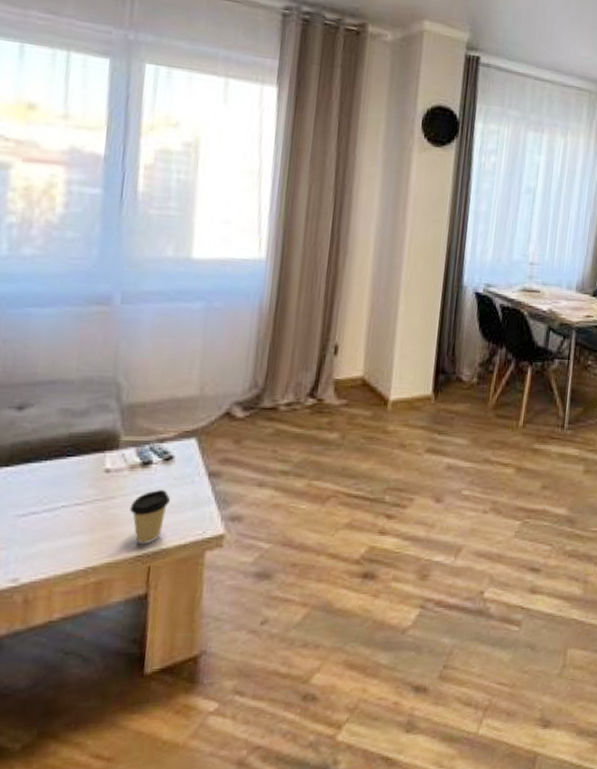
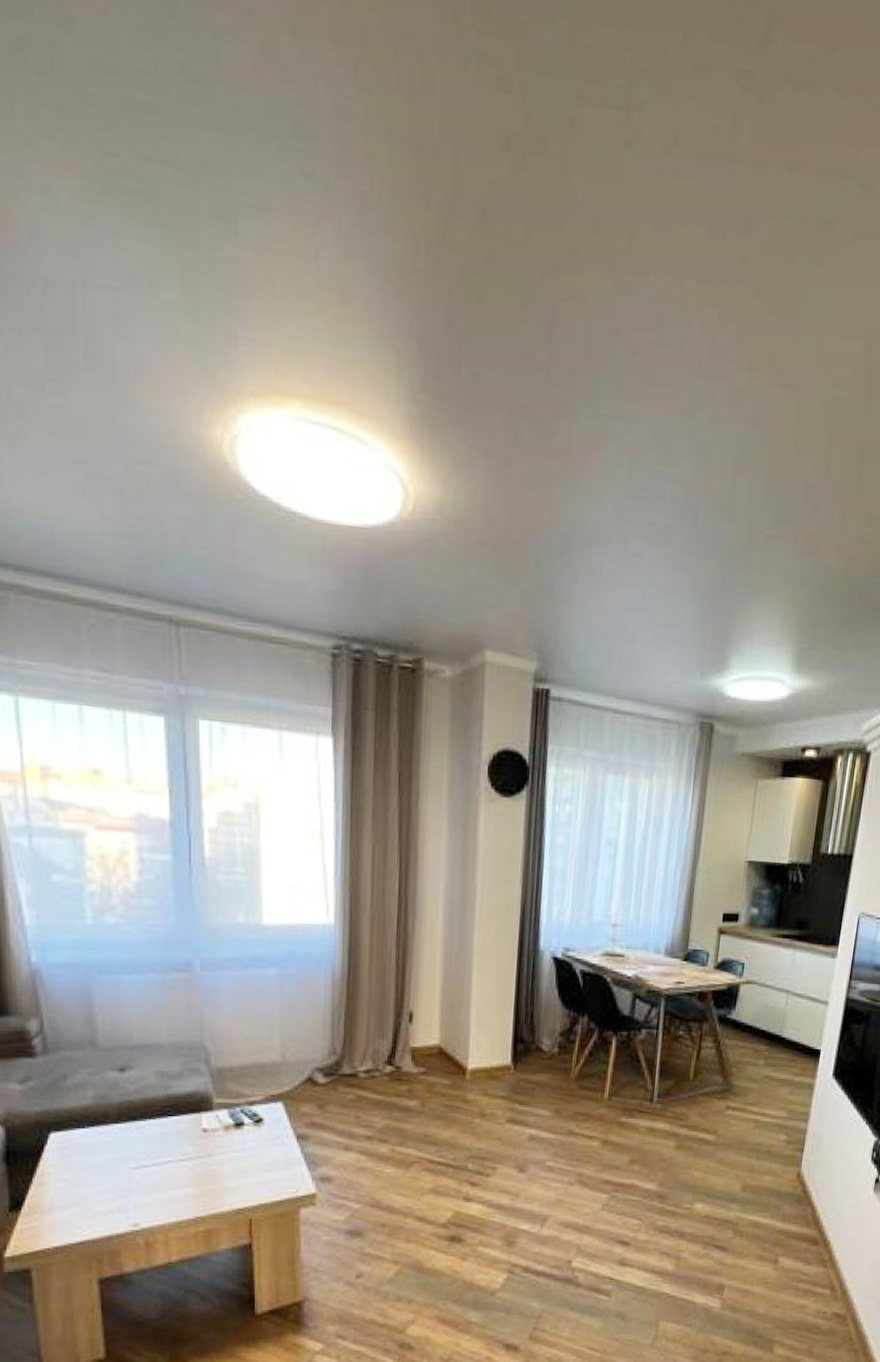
coffee cup: present [130,489,171,545] -> none [228,1149,264,1199]

